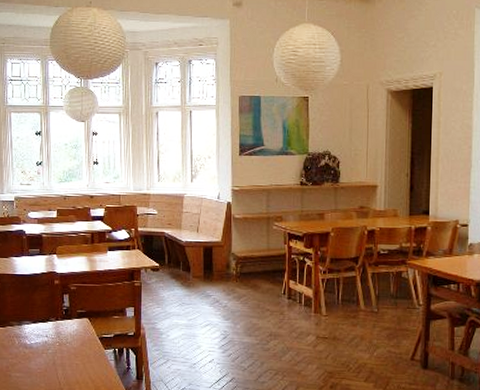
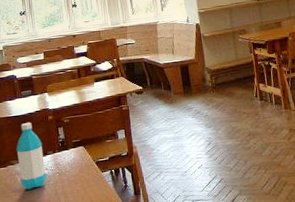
water bottle: none [17,283,46,355] -> present [16,122,47,190]

